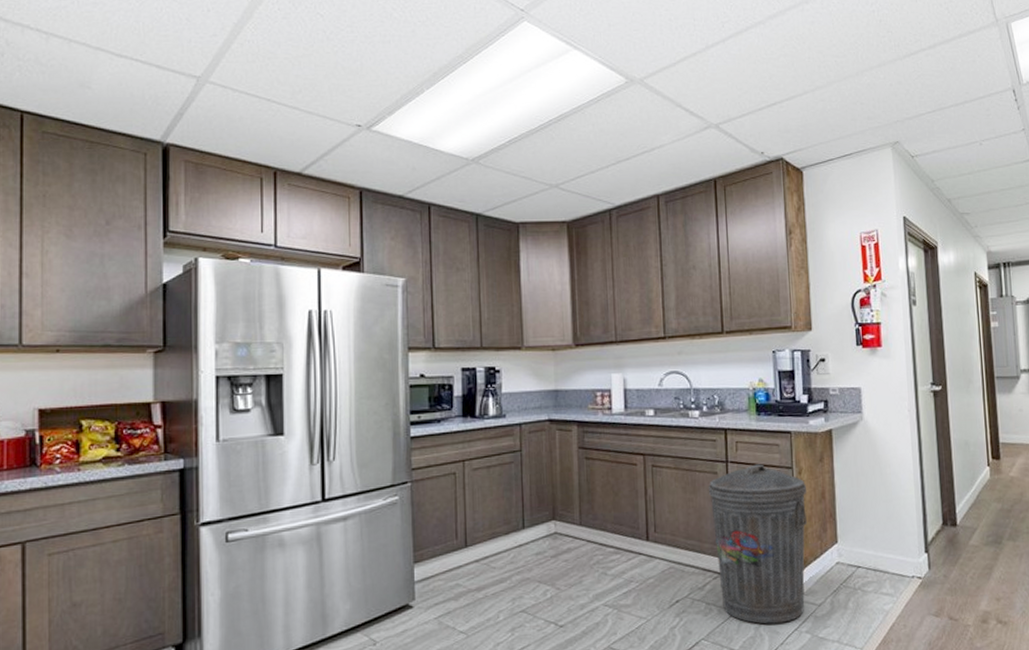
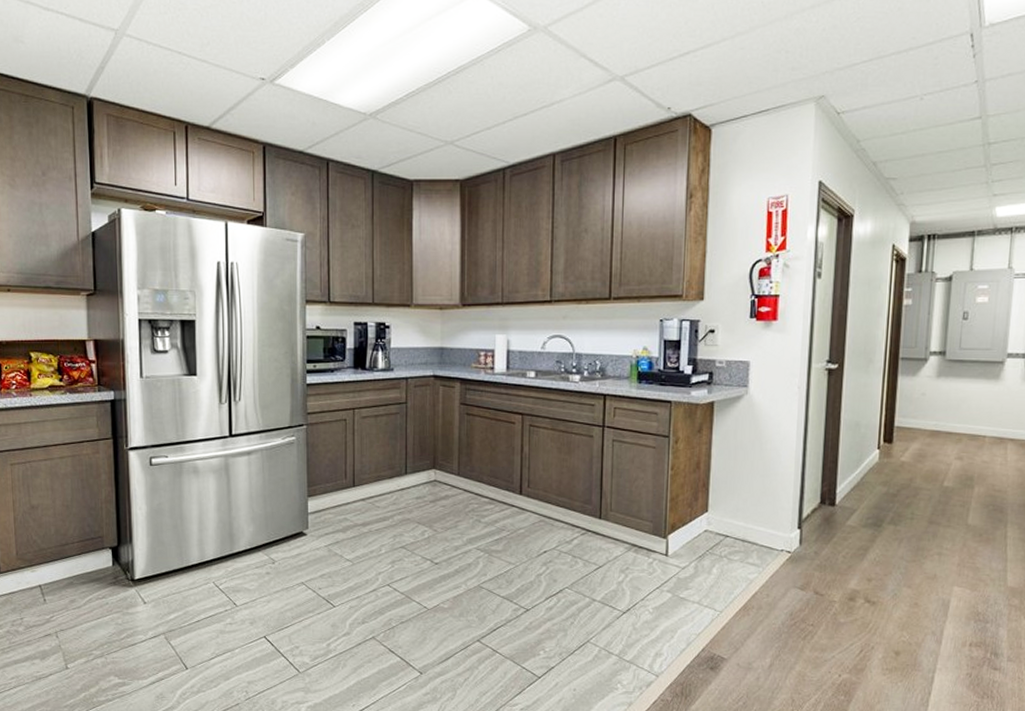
trash can: present [708,464,807,624] -> none [582,431,681,581]

